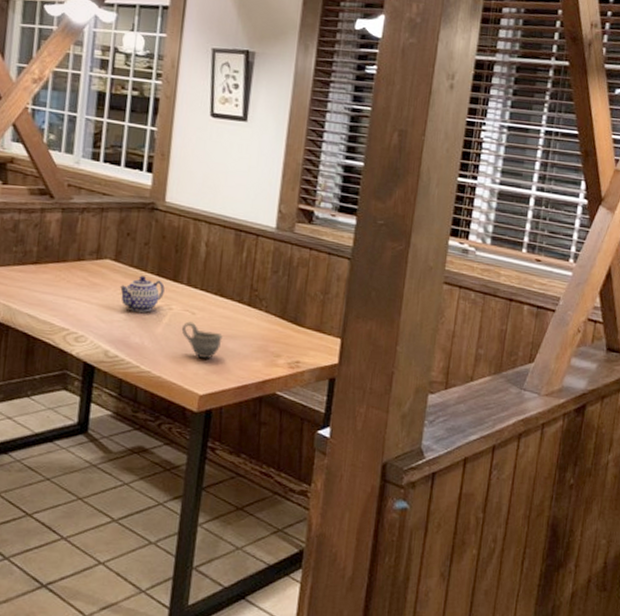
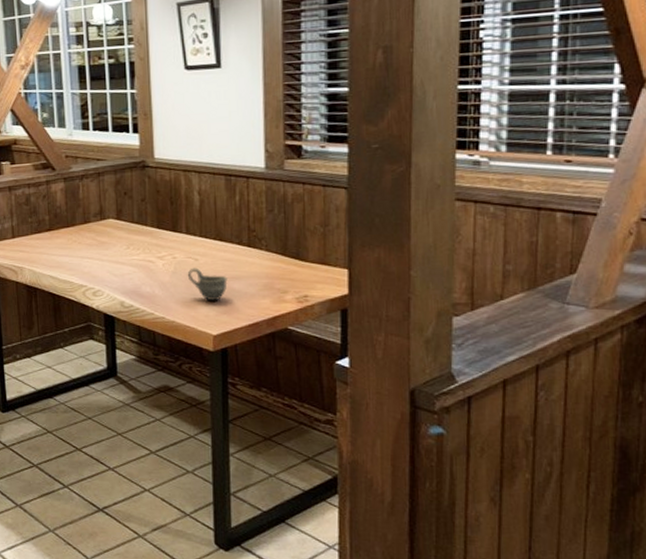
teapot: present [119,275,165,312] -> none [124,230,166,264]

